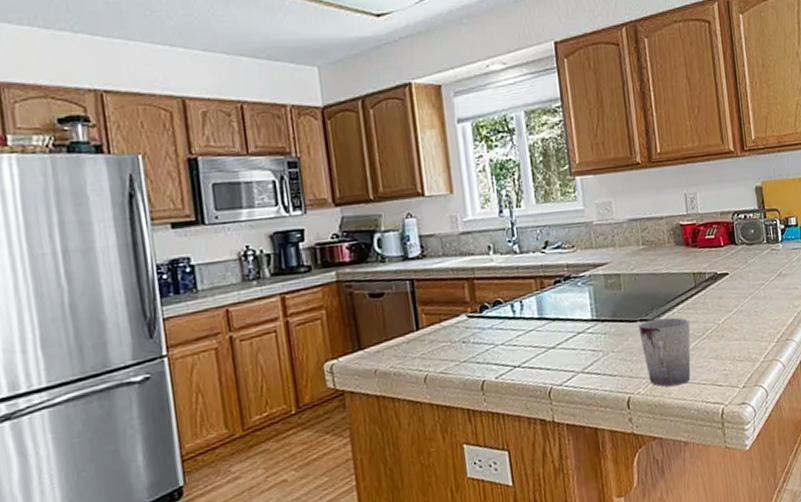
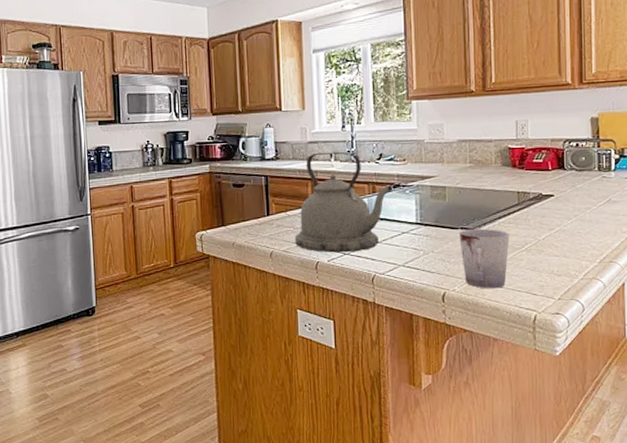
kettle: none [453,242,563,369] -> present [294,151,392,253]

